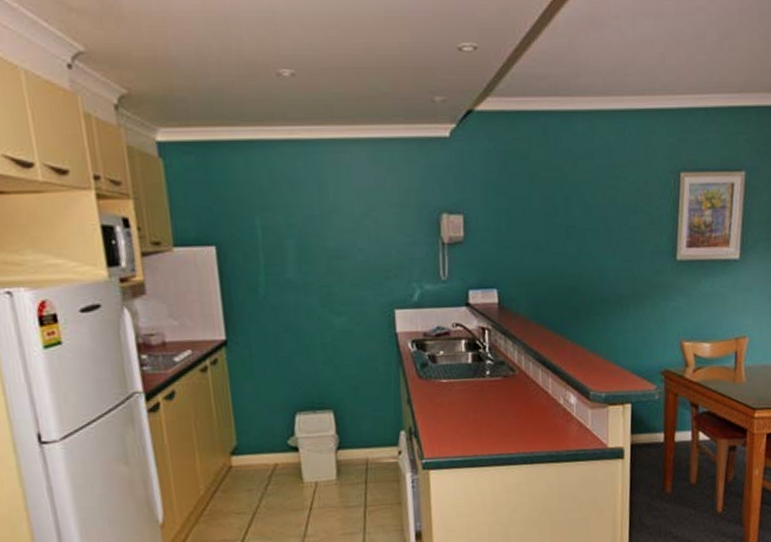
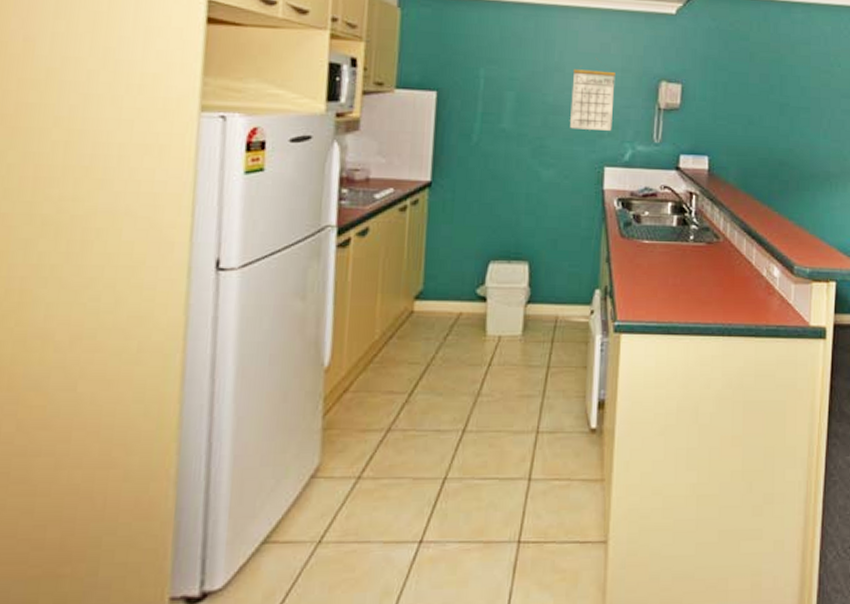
calendar: none [350,195,398,273] -> present [570,58,615,131]

